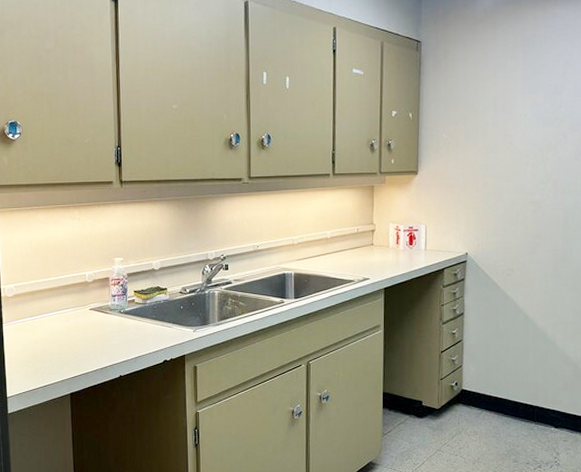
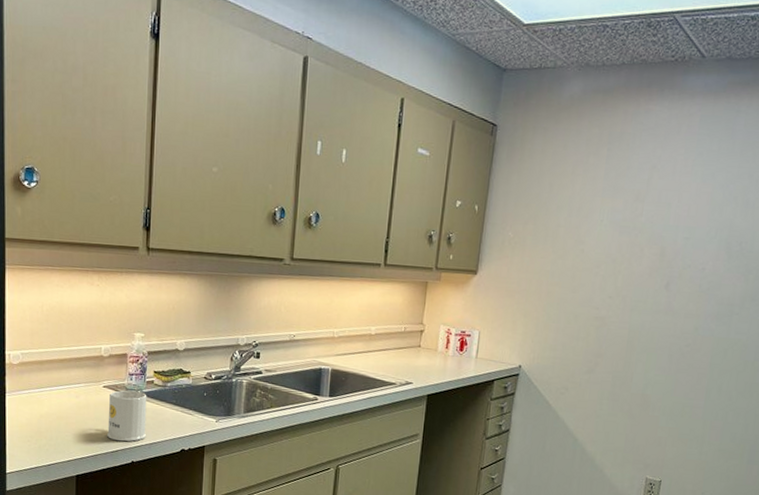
mug: none [95,310,131,358] -> present [107,390,147,442]

